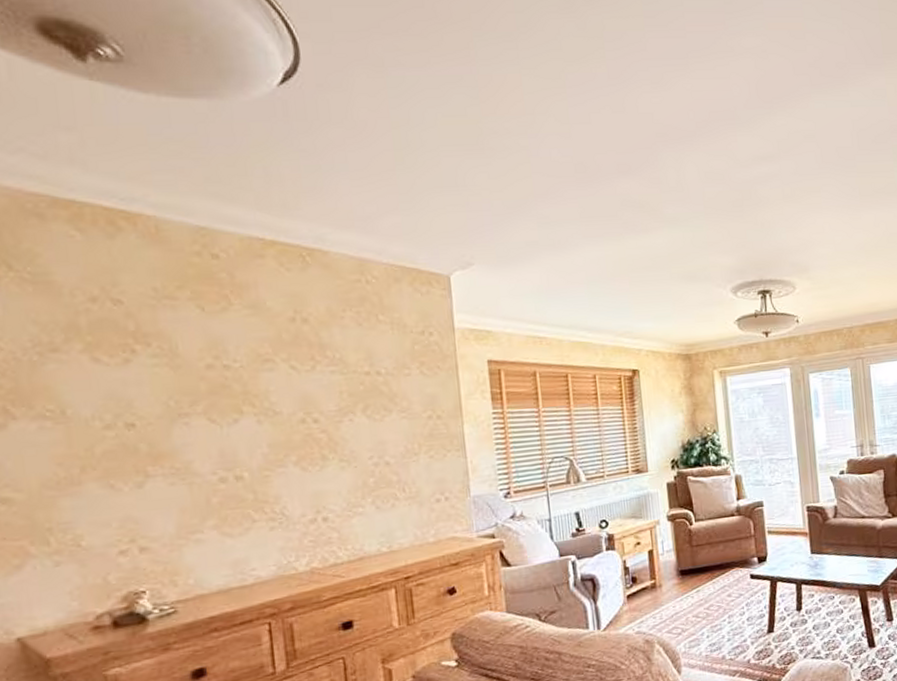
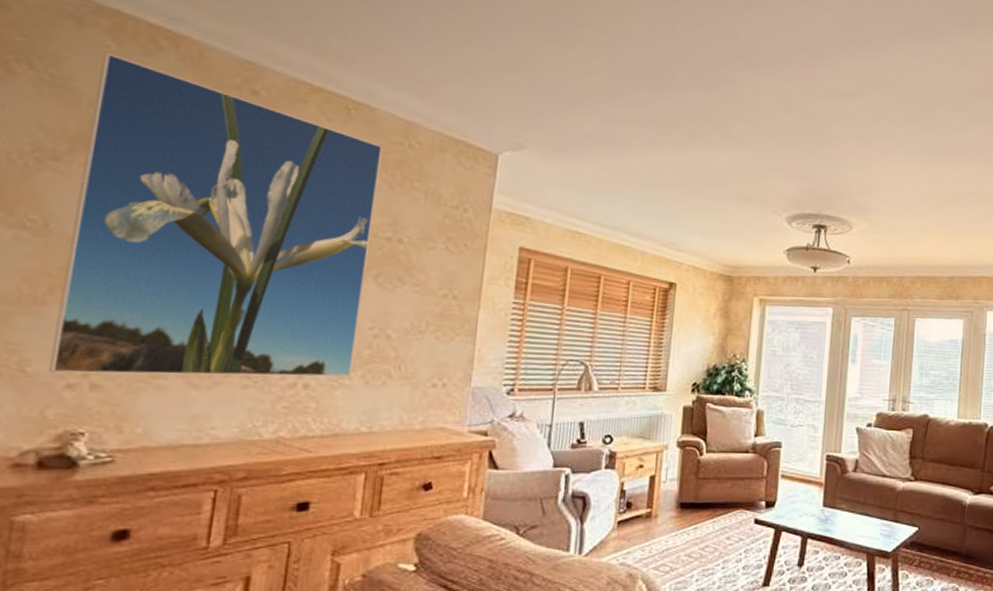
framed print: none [71,242,362,543] -> present [49,52,382,377]

